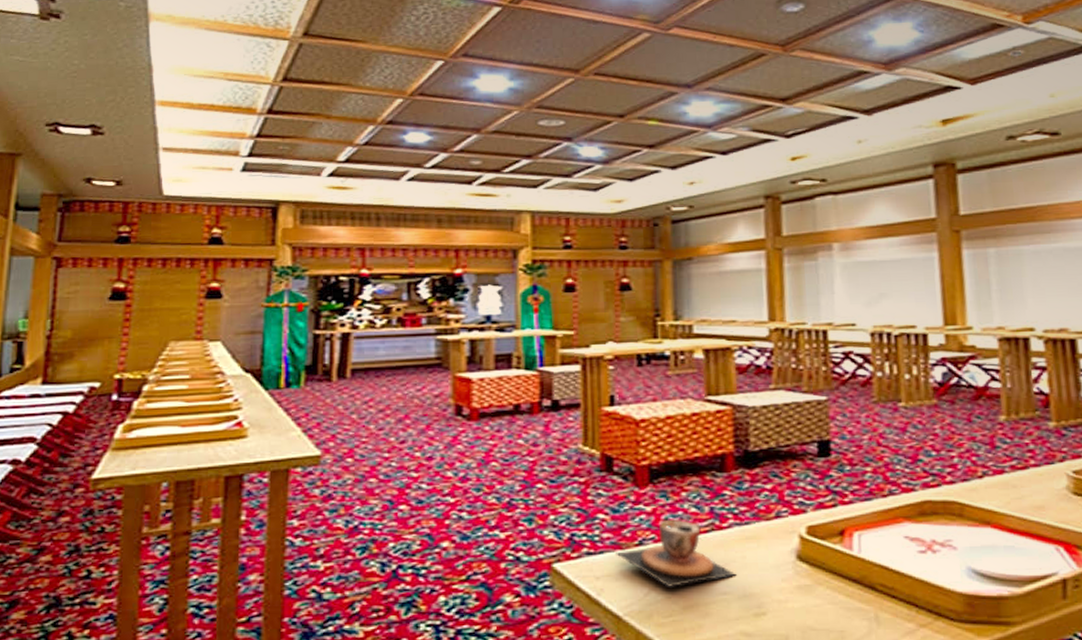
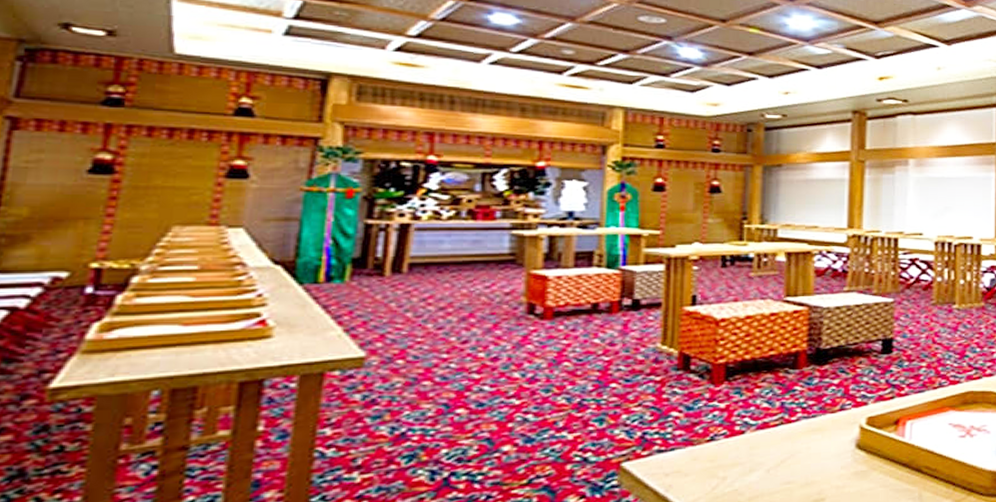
teacup: present [616,519,737,587] -> none [687,414,801,480]

